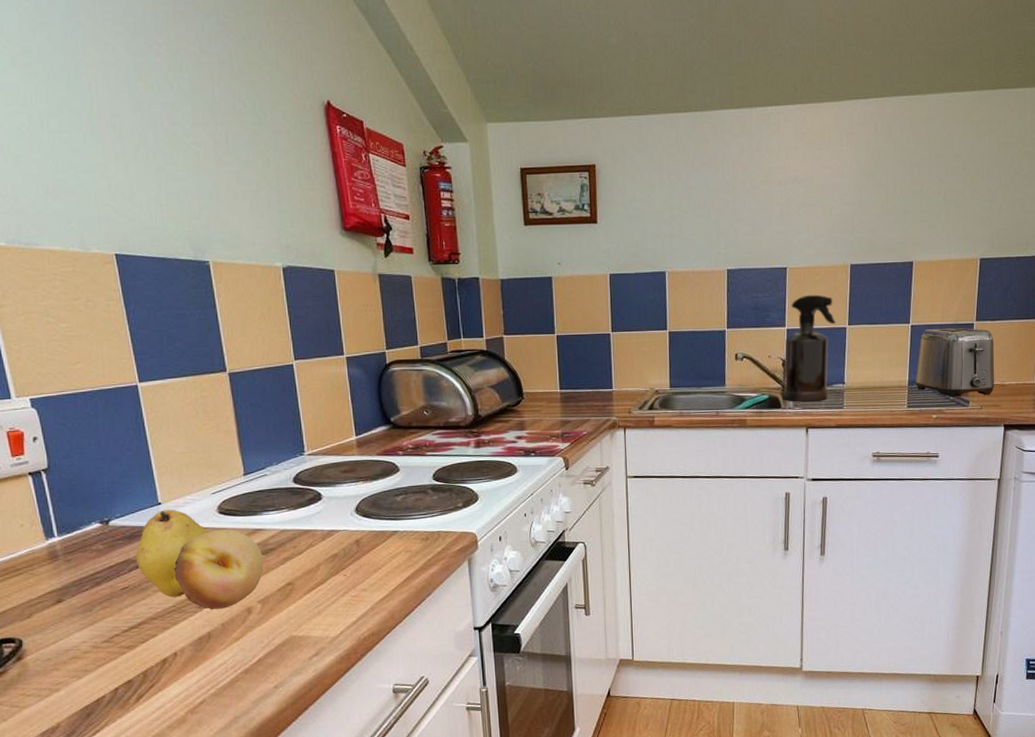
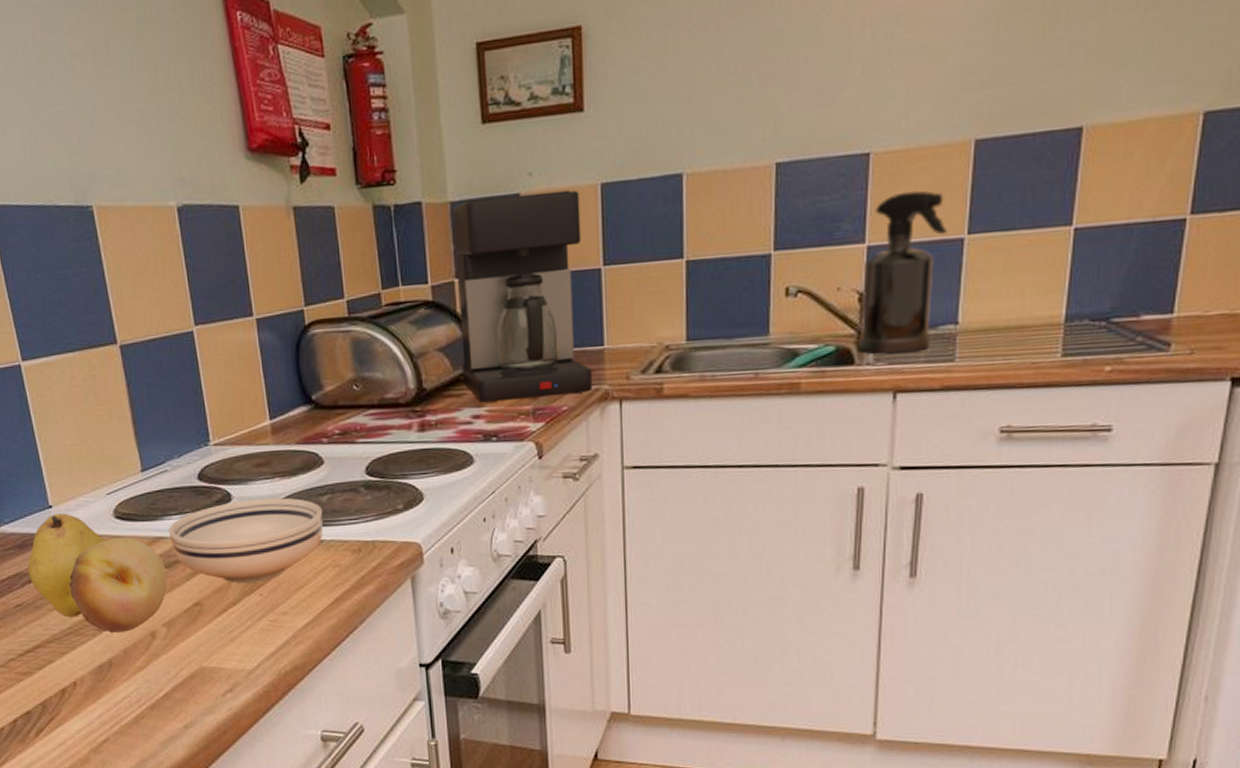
bowl: none [265,497,399,566] -> present [168,497,324,583]
coffee maker: none [502,277,604,427] -> present [453,190,592,403]
toaster: present [916,328,995,397] -> none [1078,226,1223,337]

